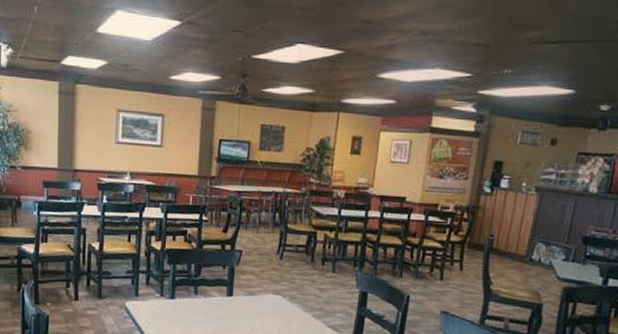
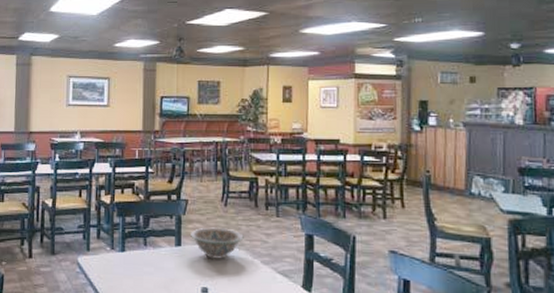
decorative bowl: none [243,279,297,311] -> present [191,227,244,259]

